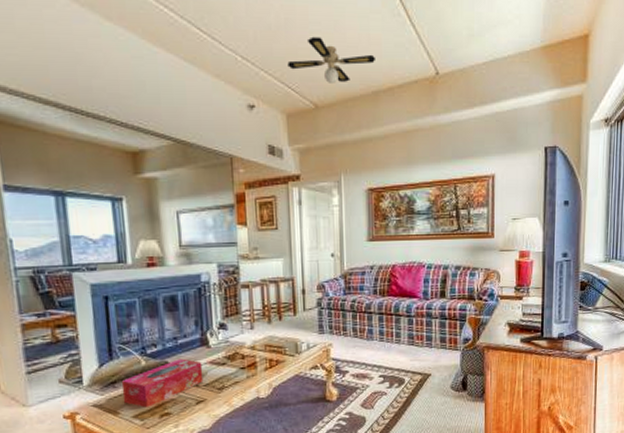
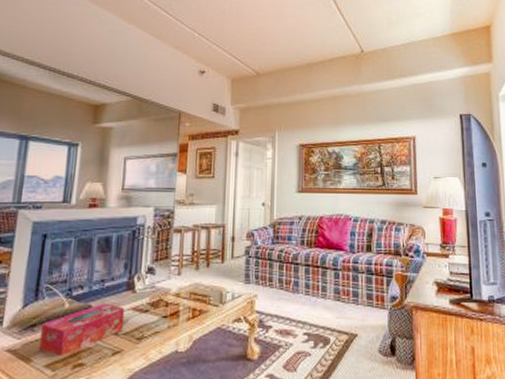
ceiling fan: present [287,36,375,83] -> none [236,20,310,56]

